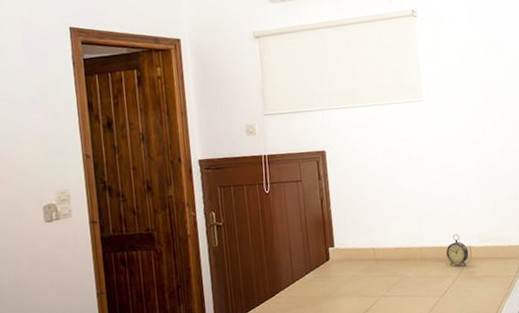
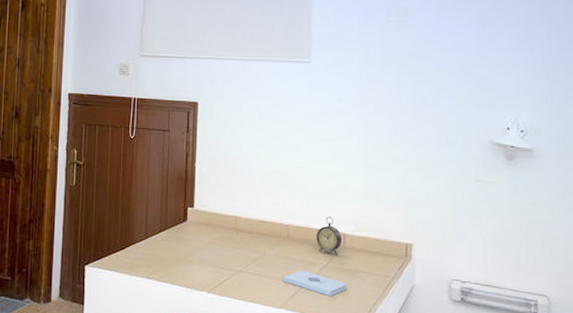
notepad: none [422,284,477,302] -> present [283,270,347,296]

